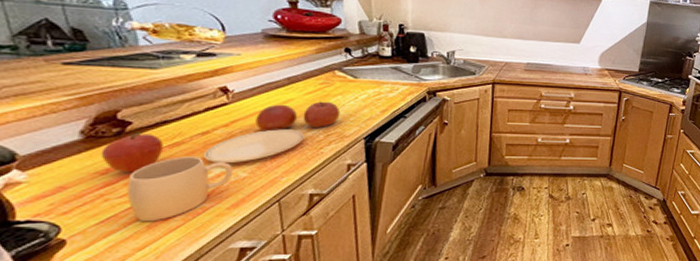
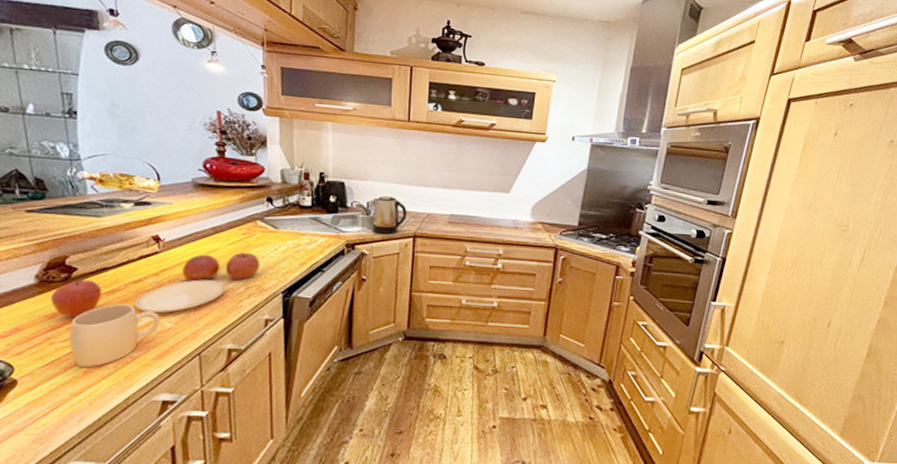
kettle: none [453,46,486,82] -> present [372,195,407,235]

